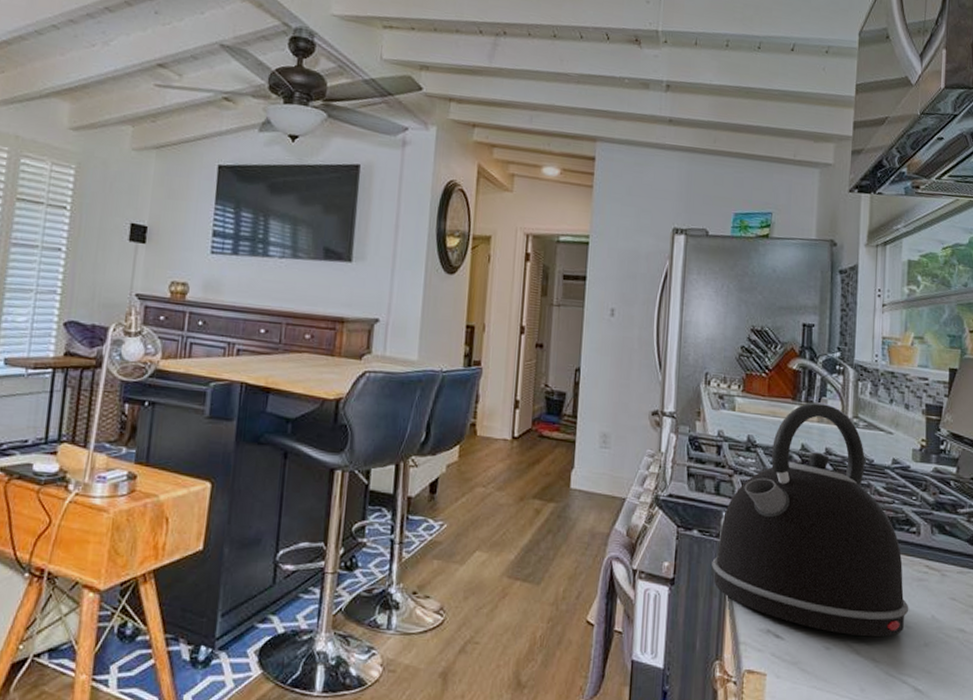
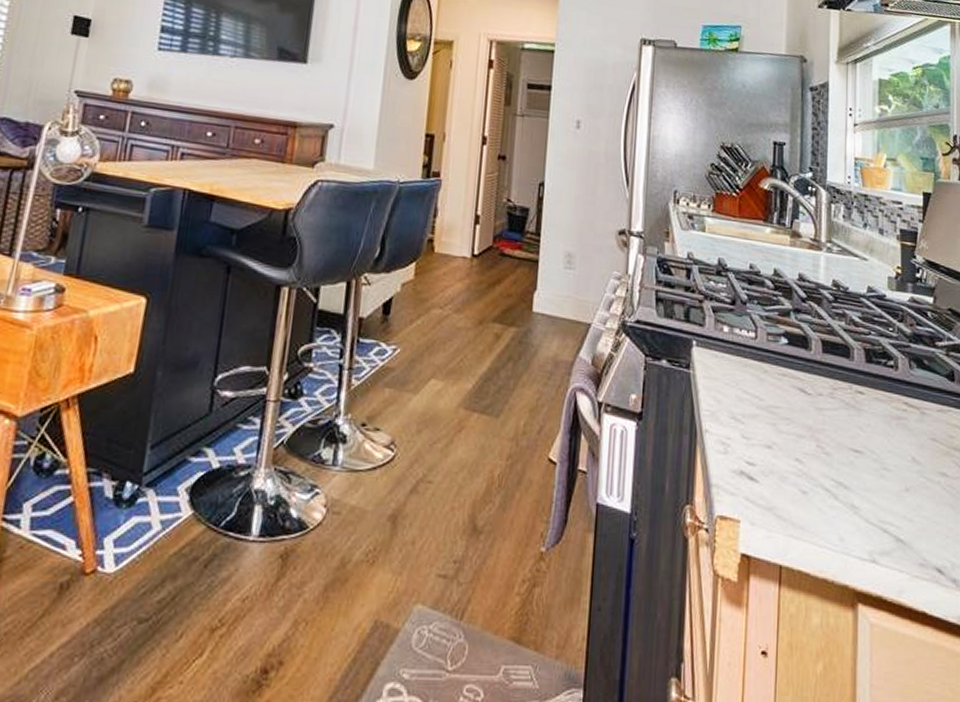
kettle: present [712,402,909,637] -> none [681,224,889,481]

